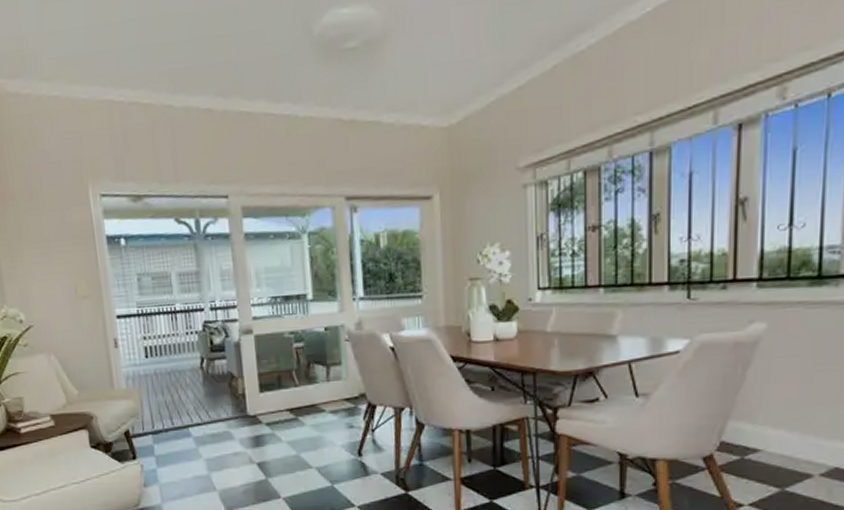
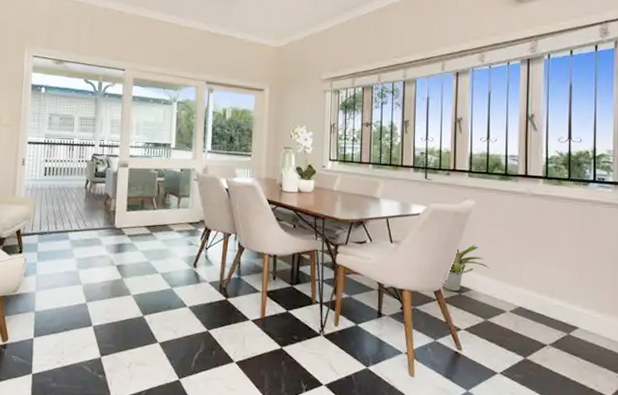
potted plant: none [714,386,789,455] -> present [442,244,489,292]

